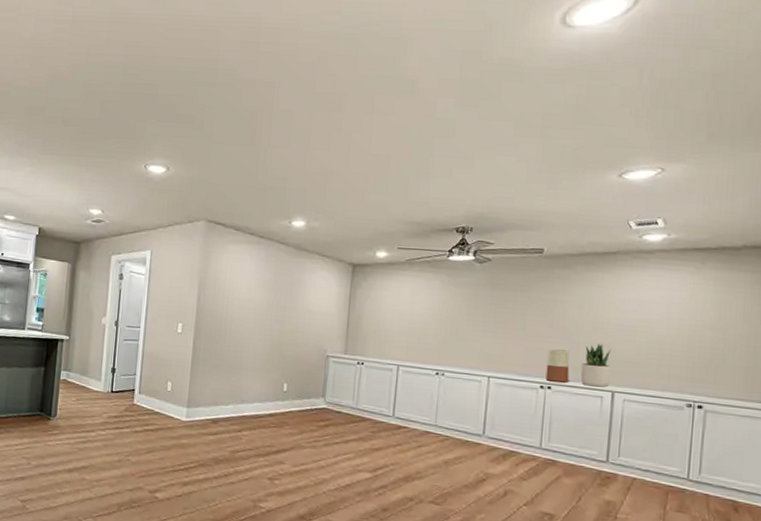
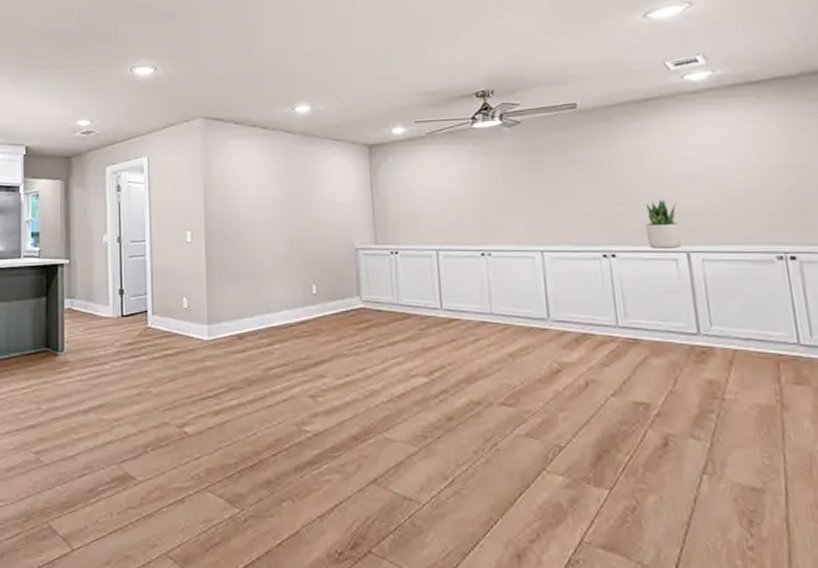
vase: present [545,349,570,383] -> none [603,211,635,248]

